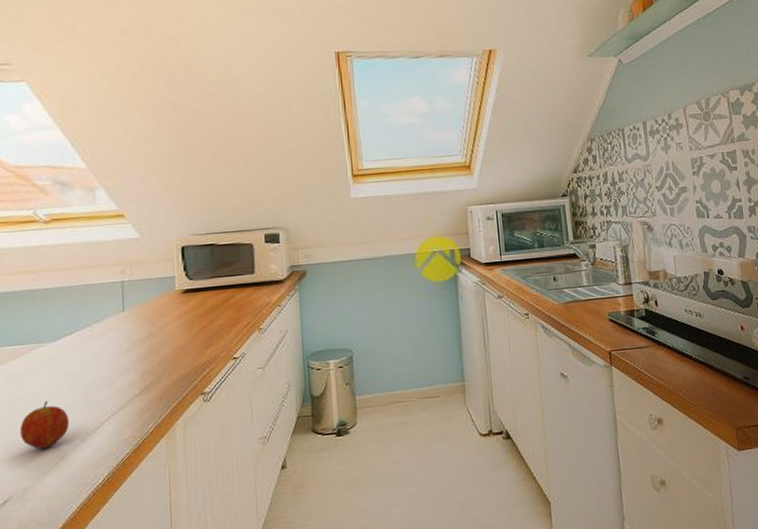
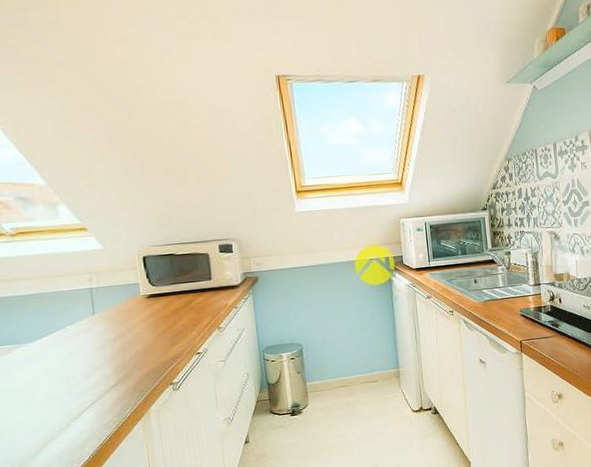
fruit: present [20,401,70,449] -> none [8,393,54,434]

